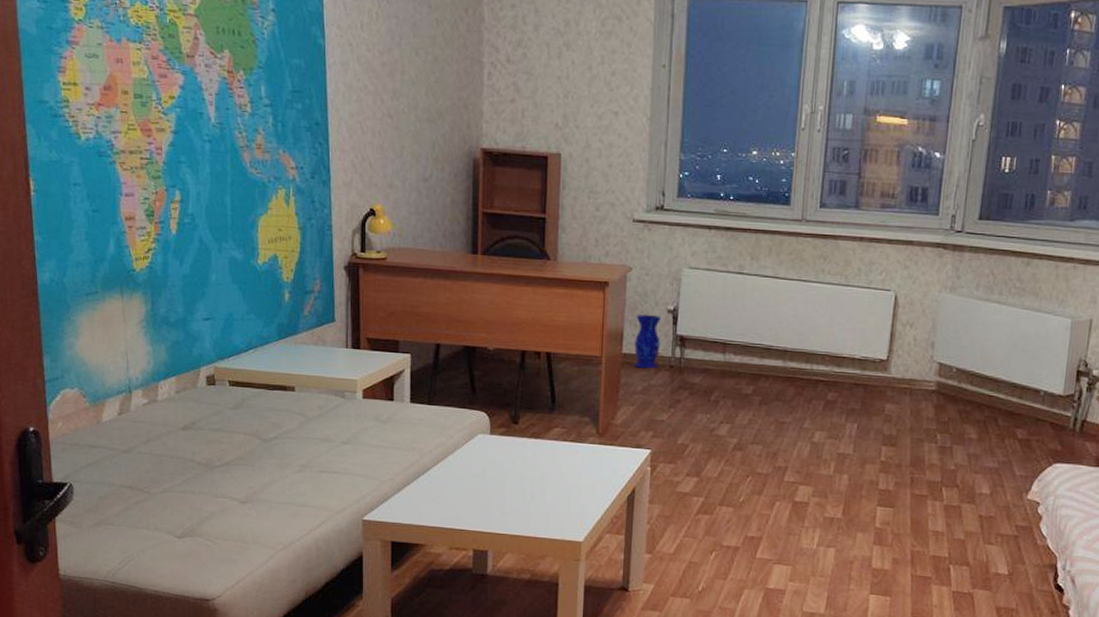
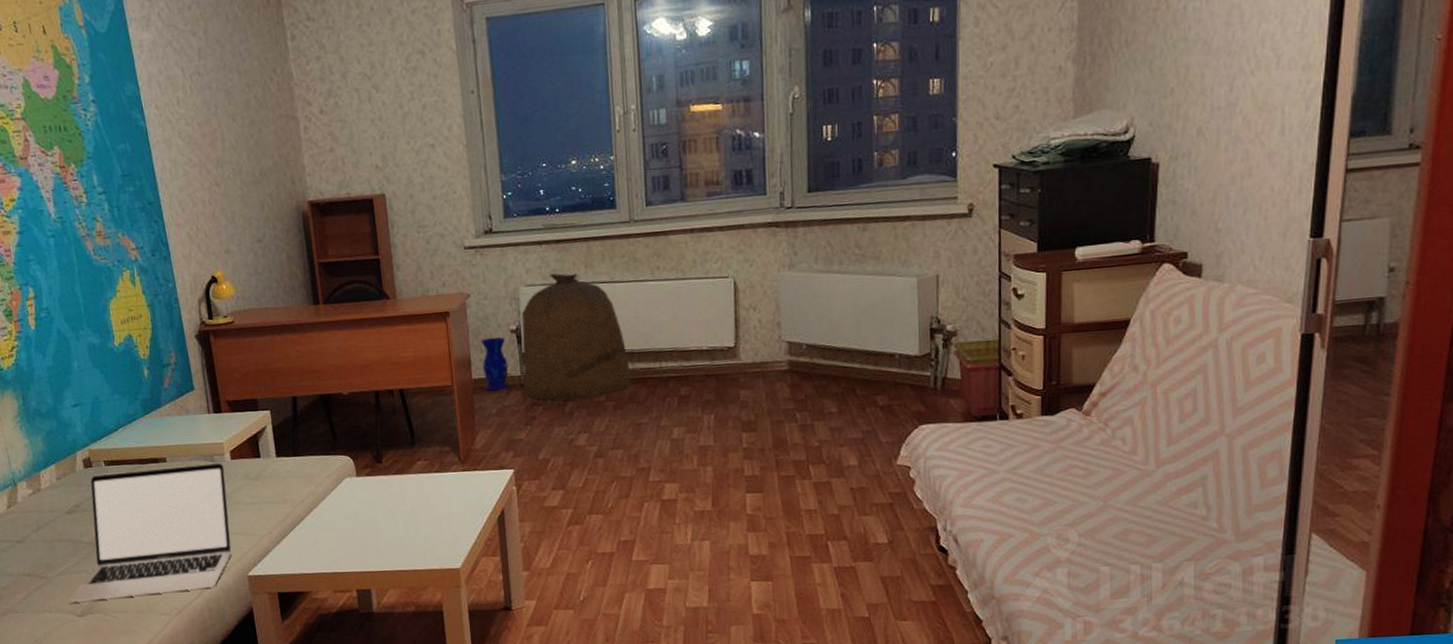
laptop: none [169,393,354,527] -> present [68,462,232,602]
bag: none [672,260,782,391] -> present [521,273,631,400]

